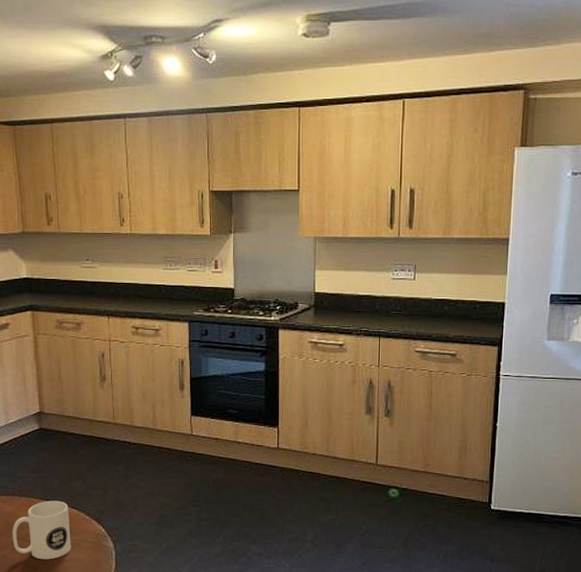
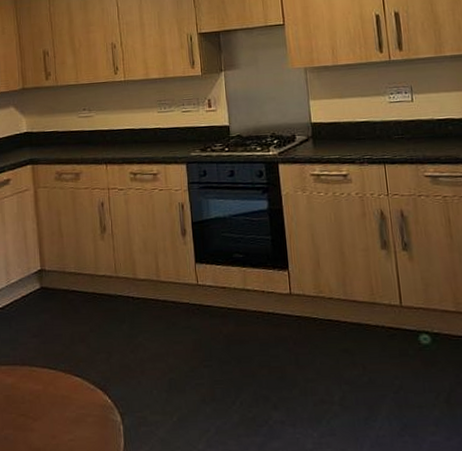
mug: present [12,500,71,560] -> none [13,368,76,440]

